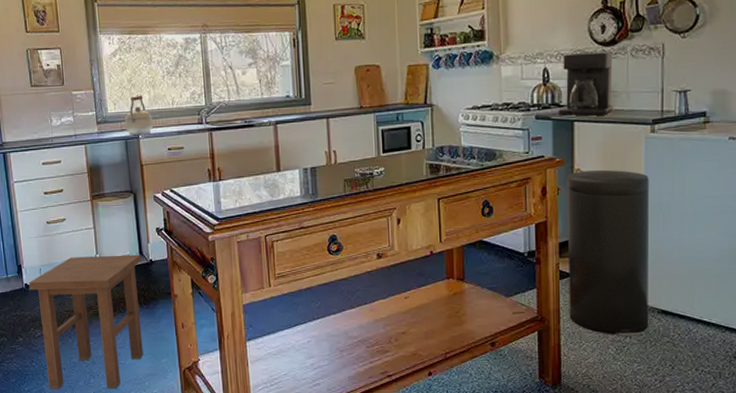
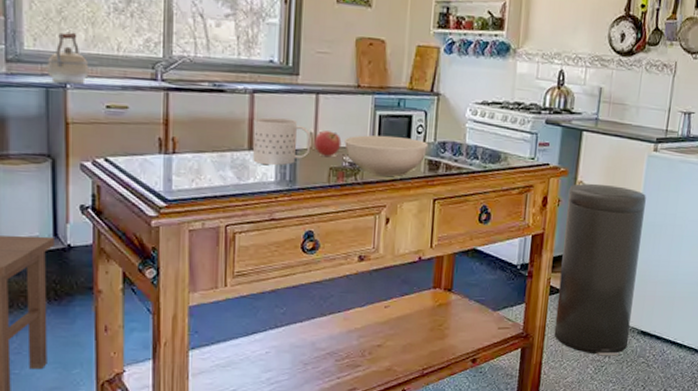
mug: none [278,142,327,183] -> present [252,117,312,166]
fruit: none [329,148,352,171] -> present [314,130,342,158]
bowl: none [354,146,428,182] -> present [344,135,429,177]
coffee maker: present [558,52,613,116] -> none [568,58,629,128]

